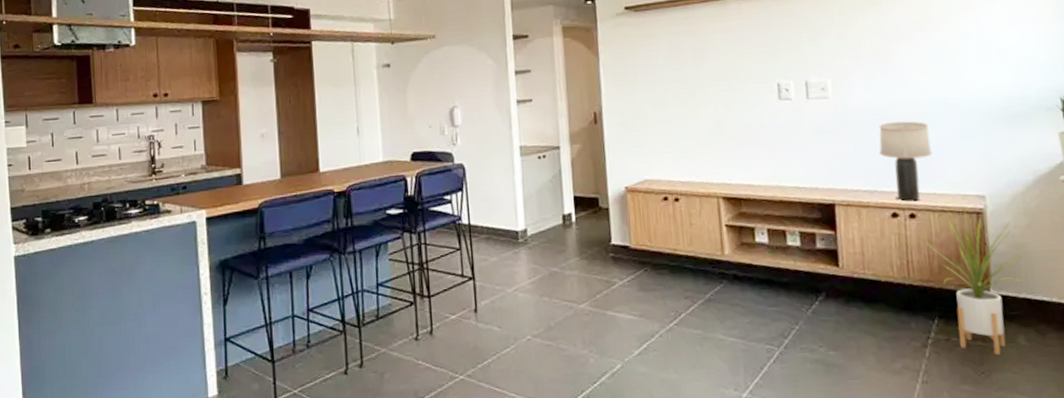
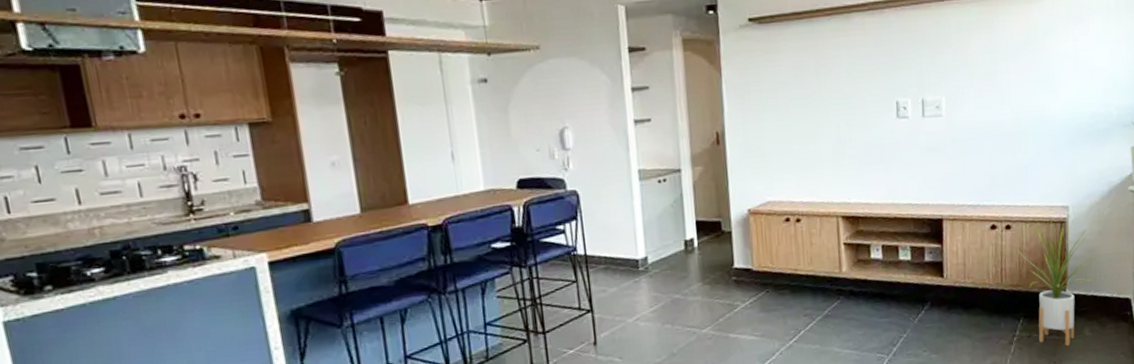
table lamp: present [879,121,932,203] -> none [983,138,1028,215]

